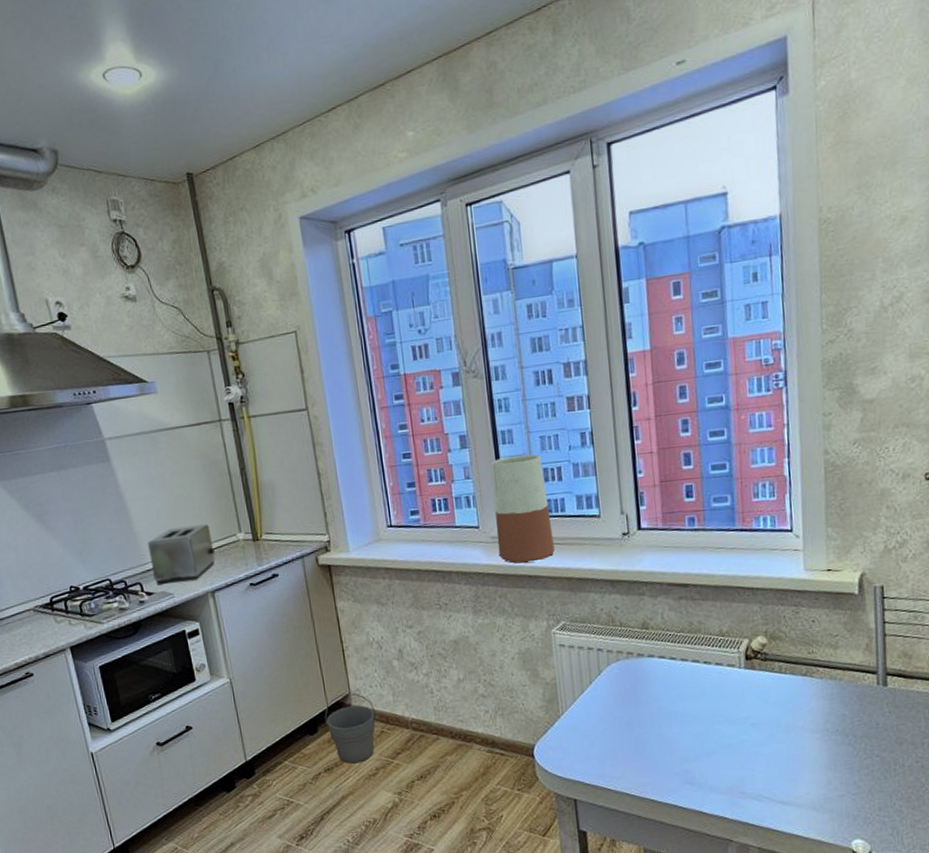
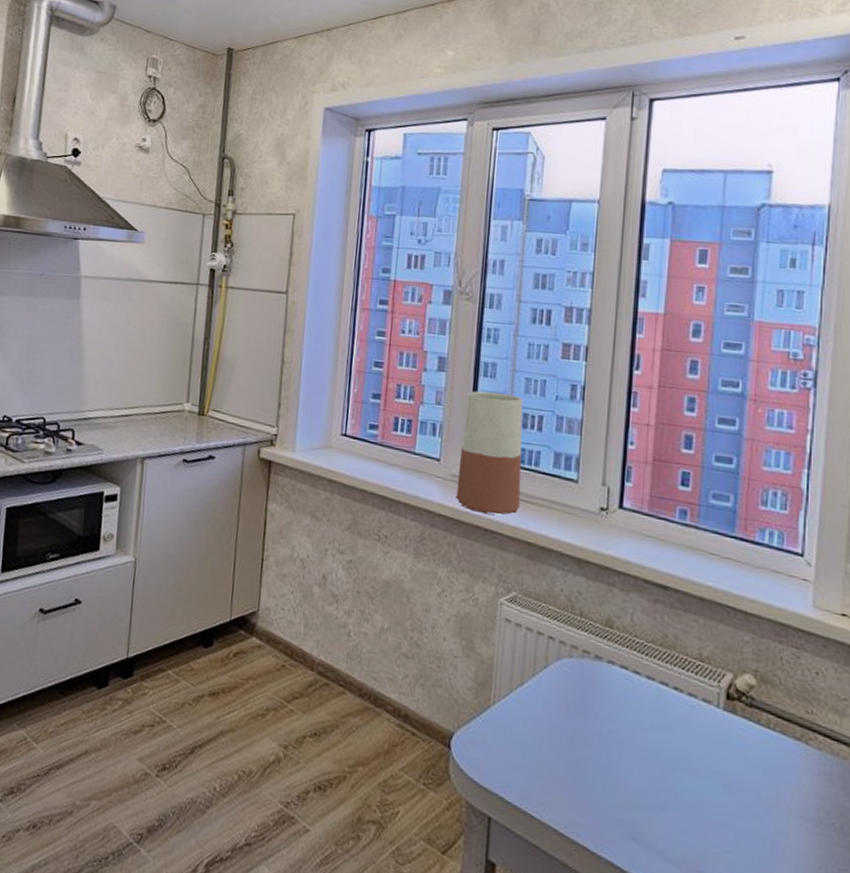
toaster: present [147,524,216,586] -> none [88,381,159,442]
bucket: present [324,693,377,764] -> none [223,609,282,697]

